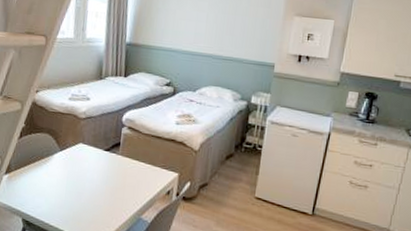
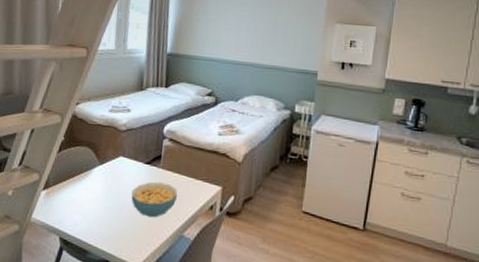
cereal bowl: none [91,168,136,202] -> present [131,182,178,218]

